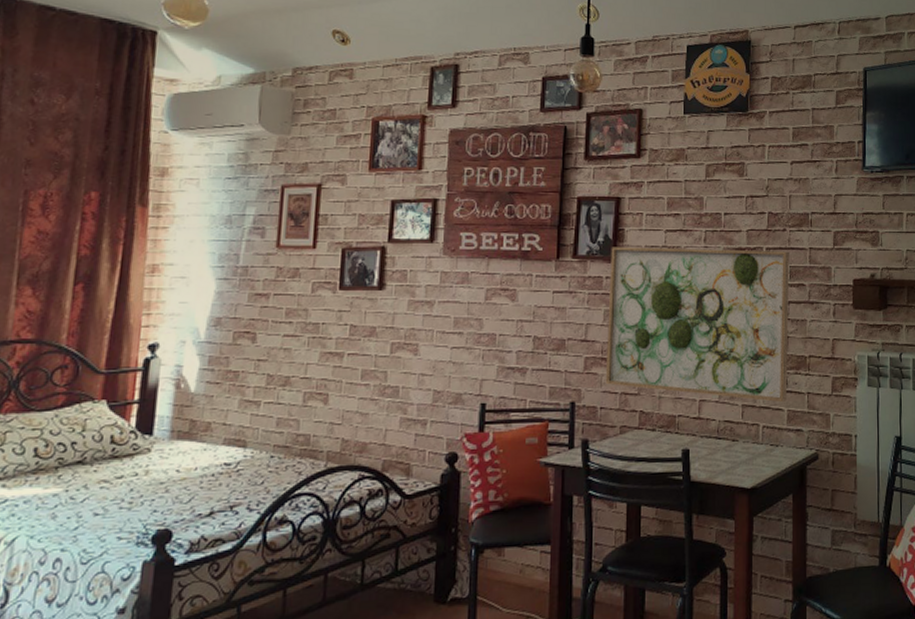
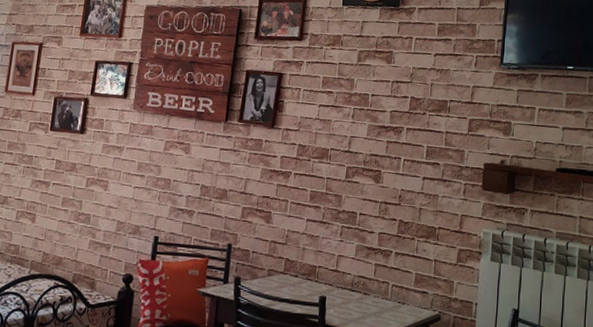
wall art: present [605,247,790,403] -> none [258,115,428,266]

